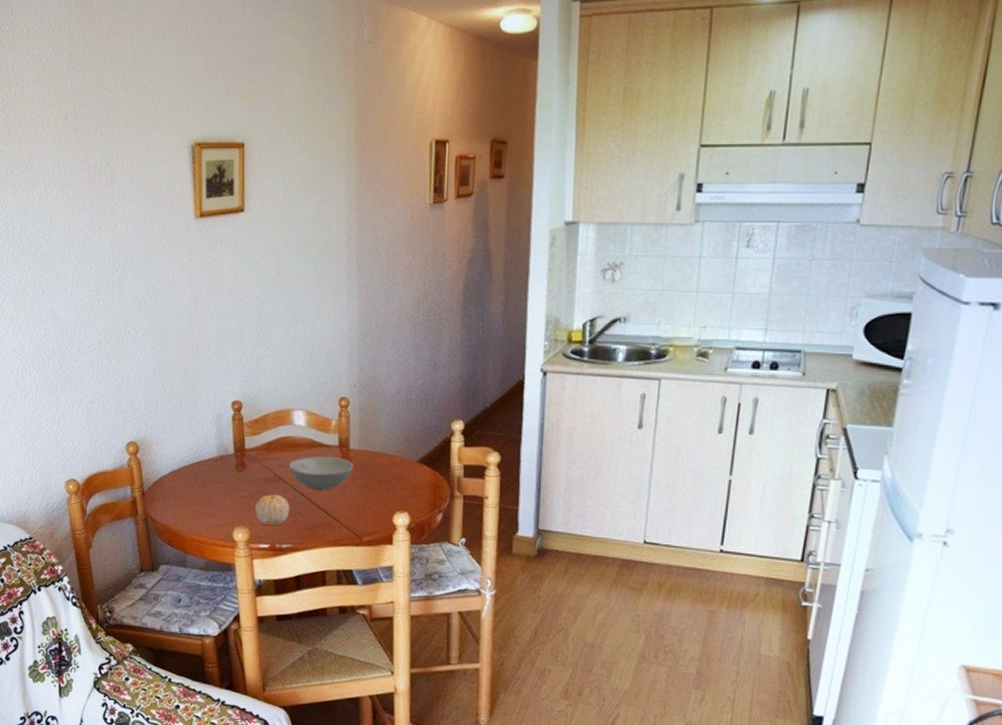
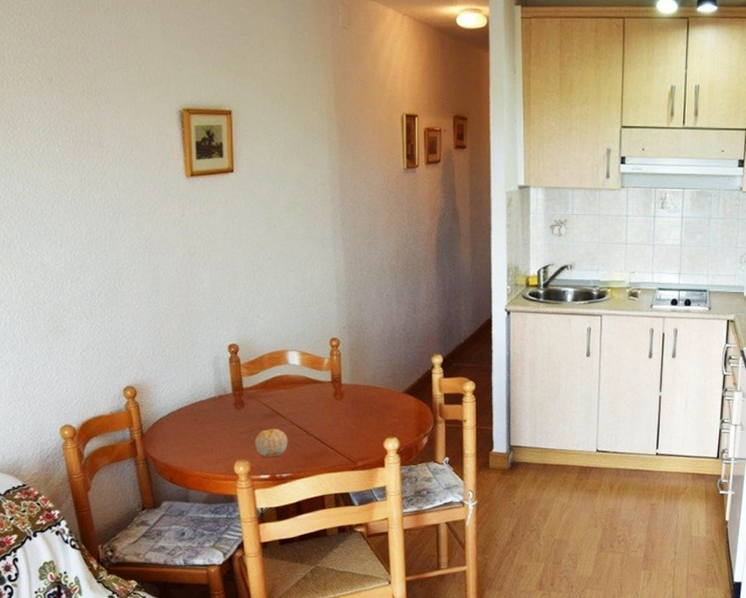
soup bowl: present [289,456,353,491] -> none [286,391,346,423]

